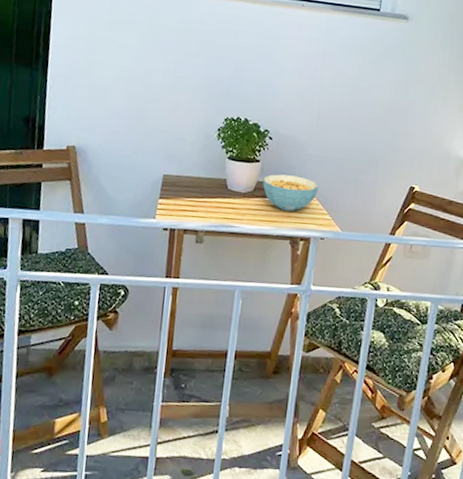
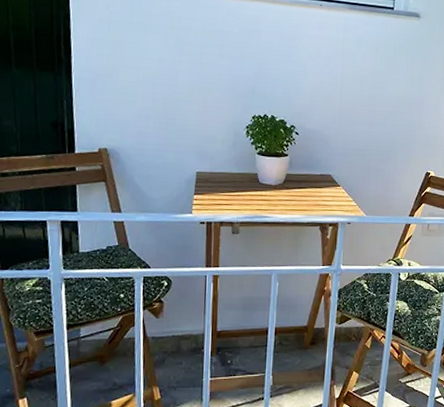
cereal bowl: present [262,174,319,211] -> none [291,166,344,200]

